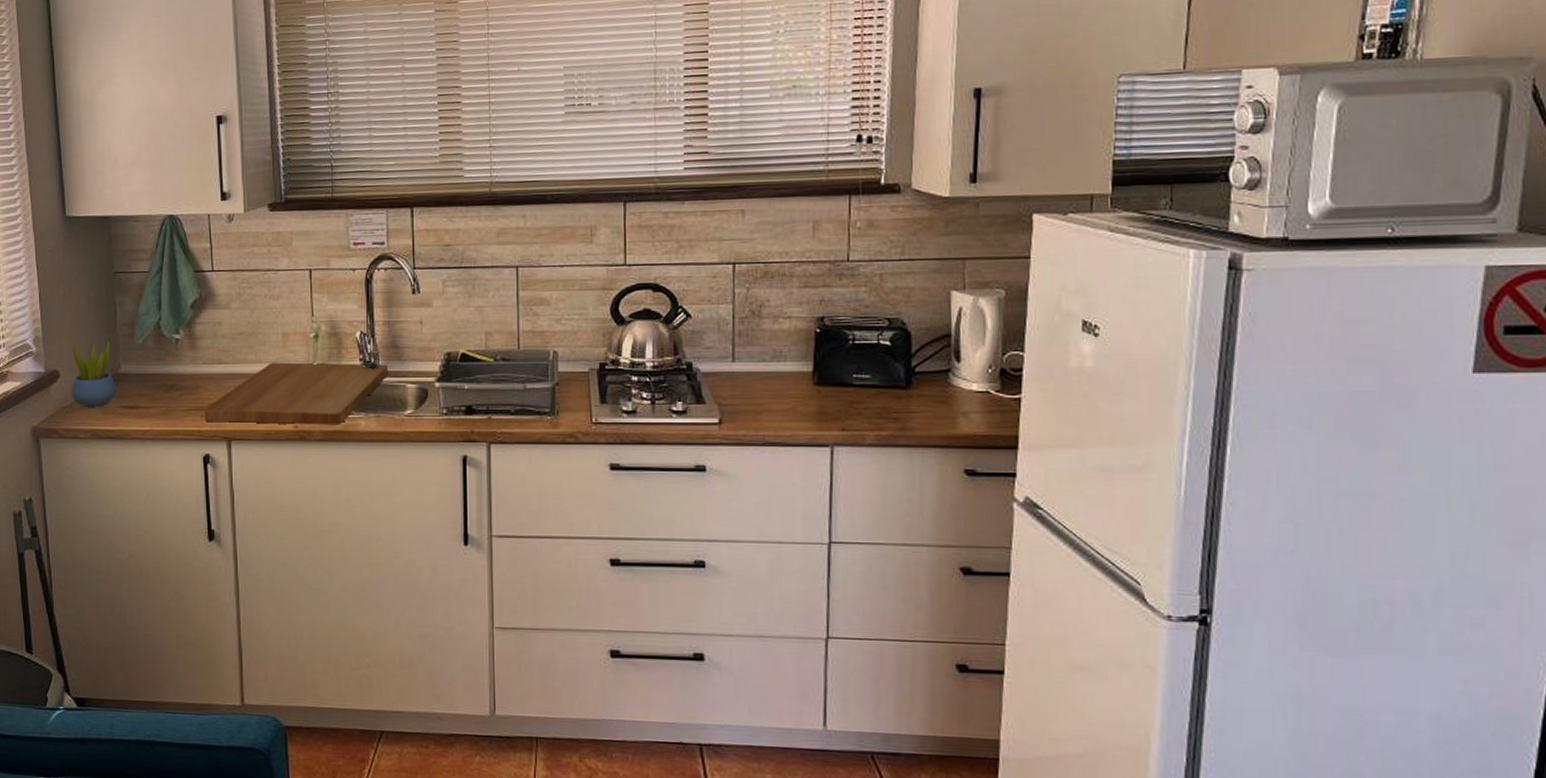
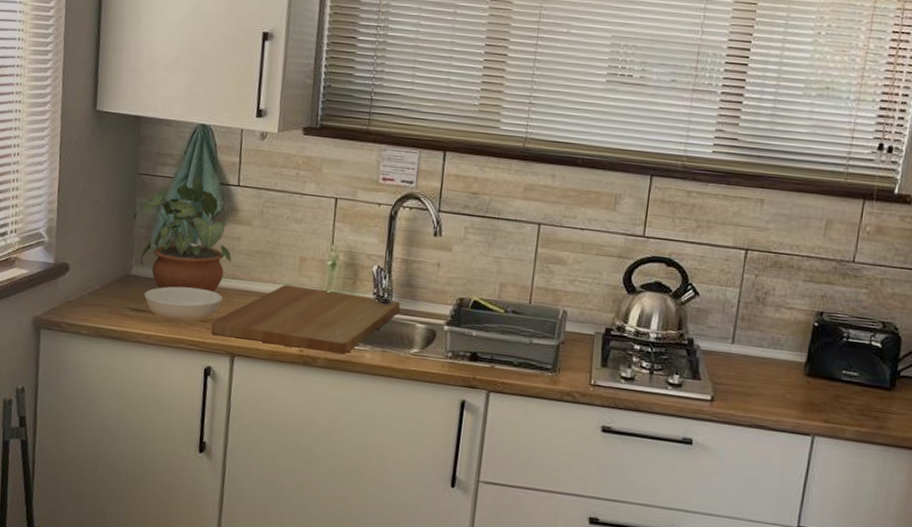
succulent plant: present [71,341,117,407] -> none [79,238,126,305]
potted plant: none [115,268,216,383] -> present [134,177,232,292]
bowl: none [135,377,211,416] -> present [144,286,222,325]

